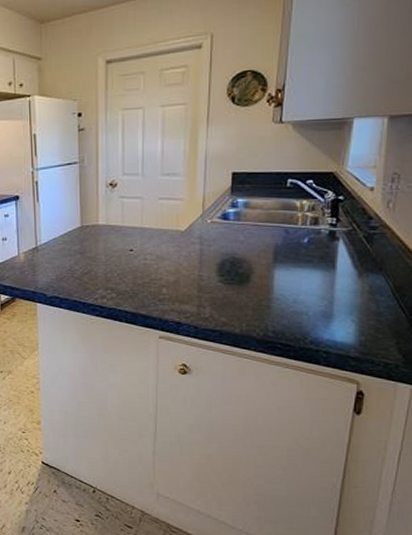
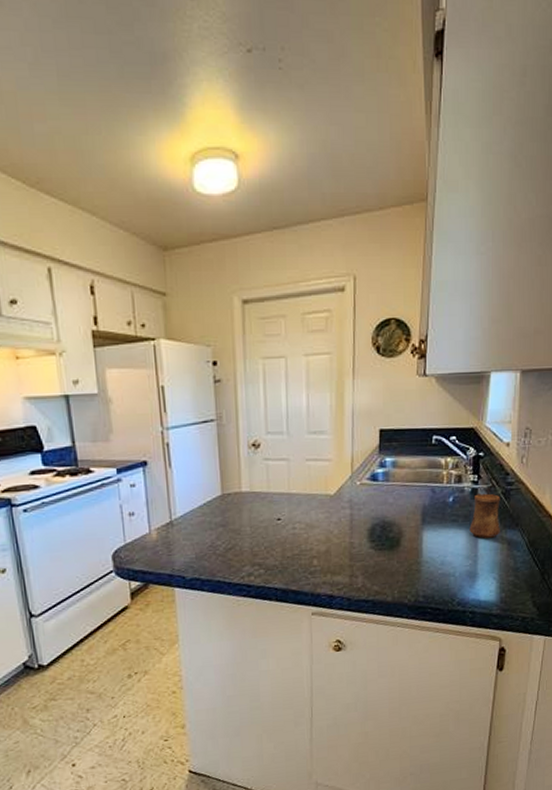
cup: none [325,236,362,280] -> present [469,493,500,538]

